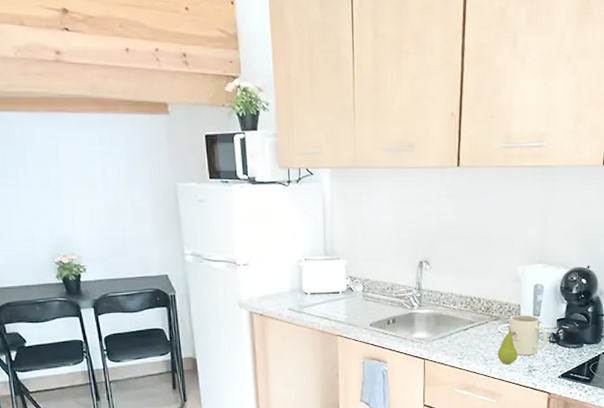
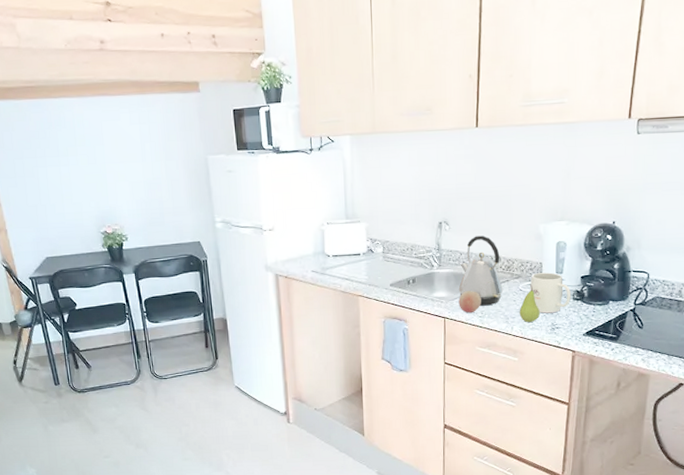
kettle: none [438,276,482,348] -> present [458,235,503,306]
fruit: none [438,332,461,355] -> present [458,291,481,314]

